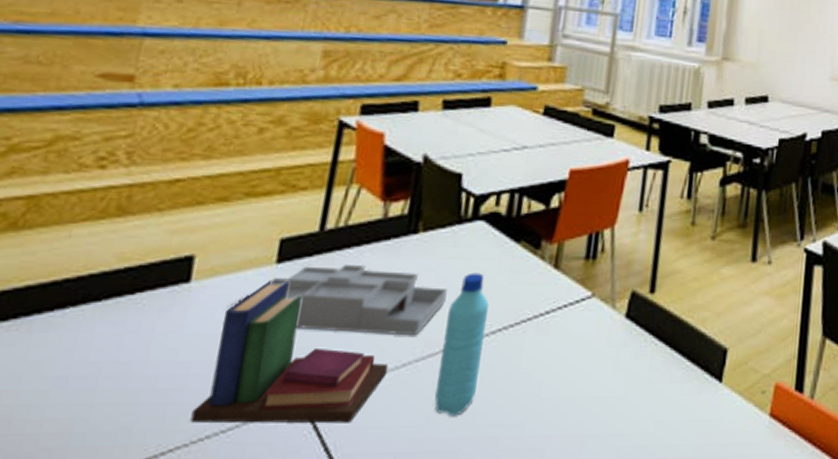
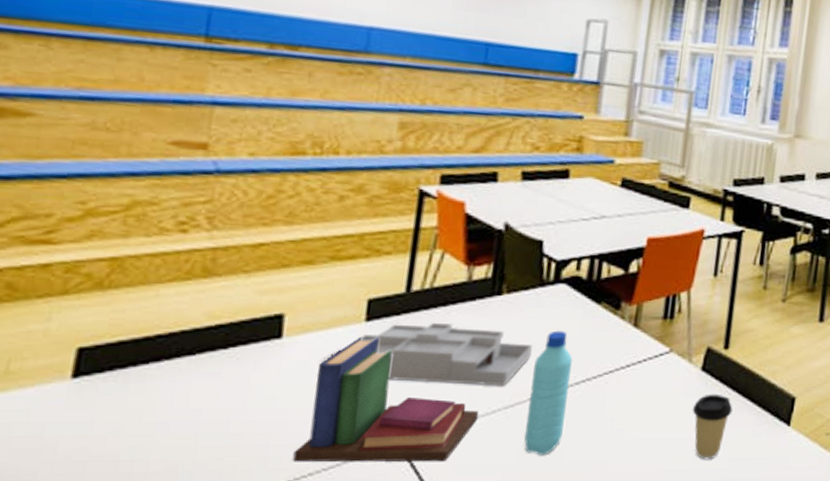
coffee cup: none [615,344,660,422] -> present [692,394,733,460]

